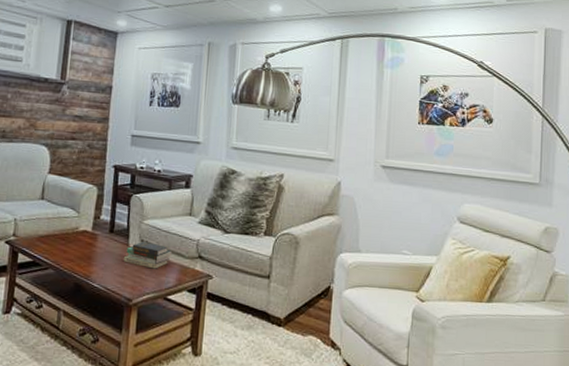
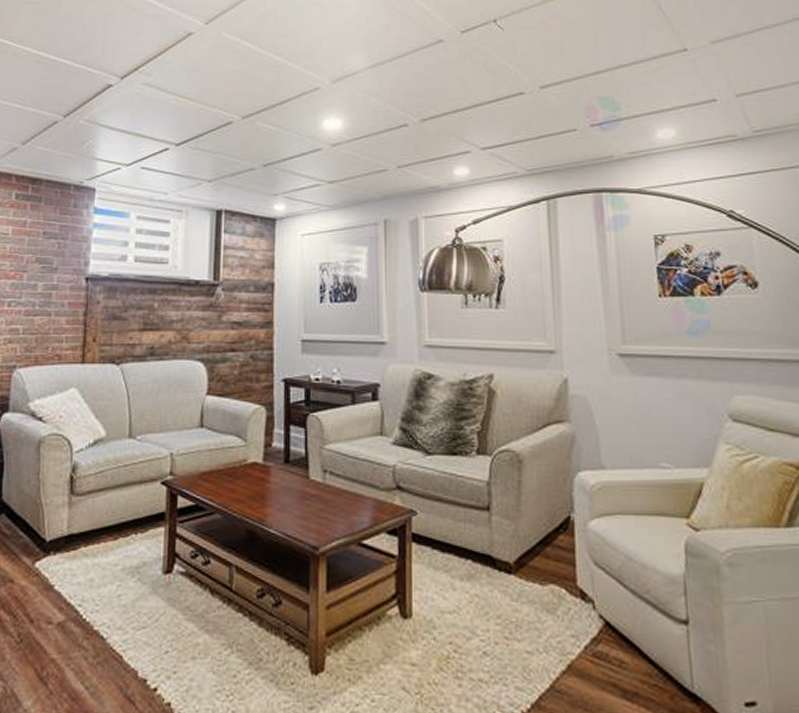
books: present [123,242,173,269] -> none [303,472,364,507]

